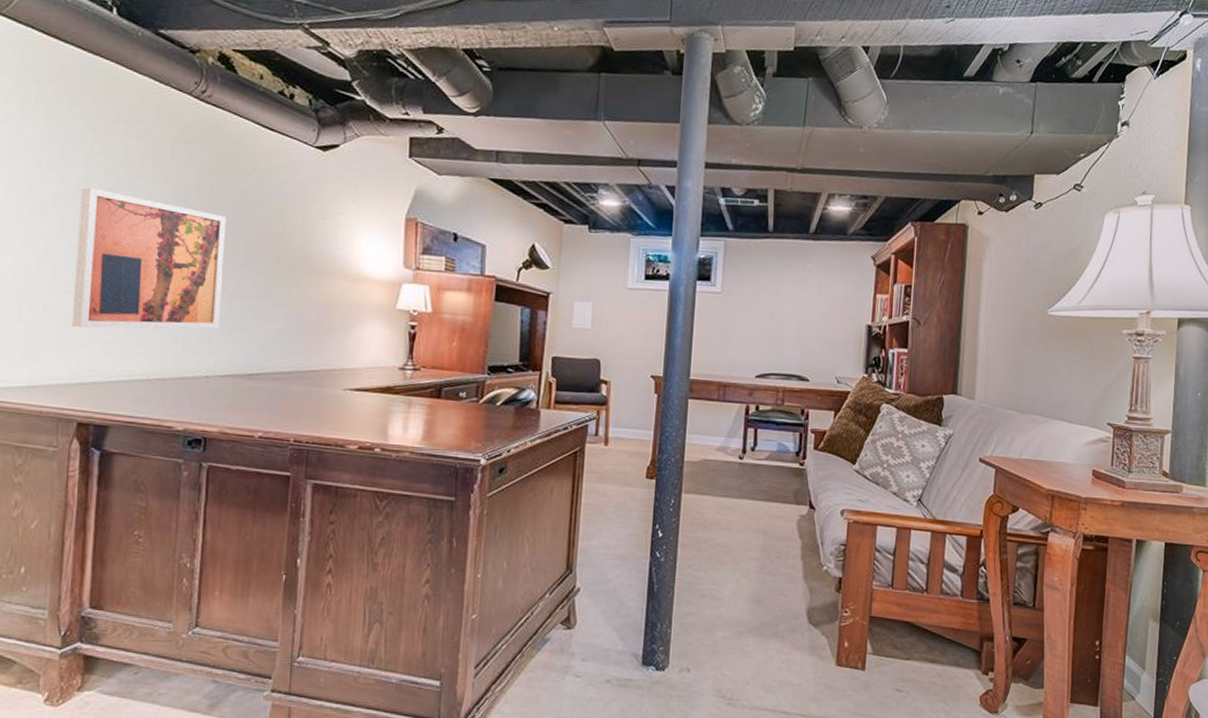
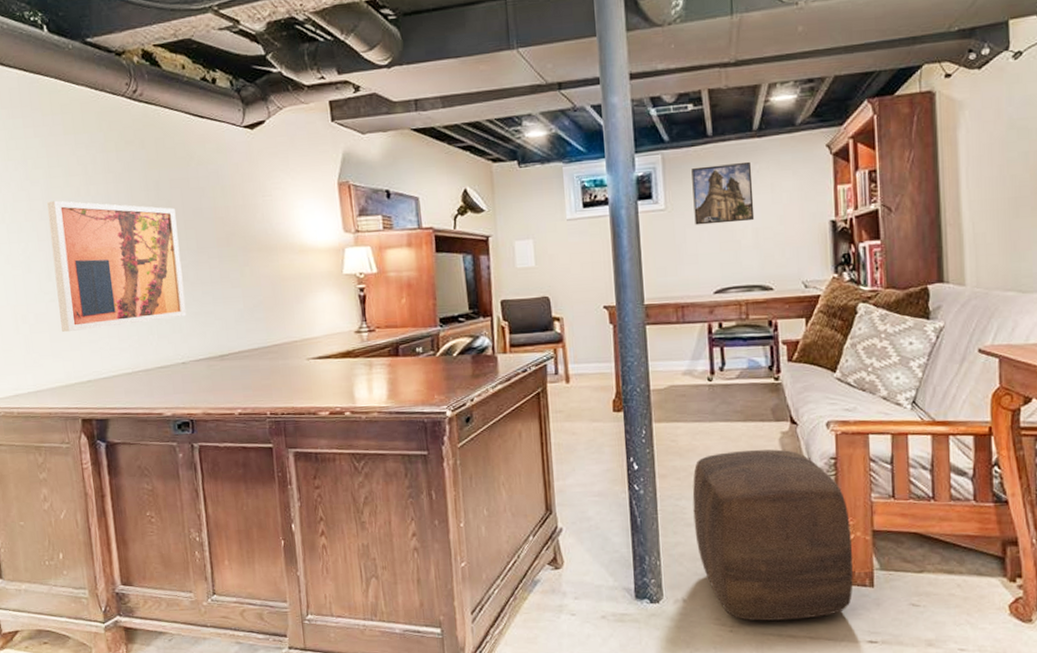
ottoman: none [707,529,851,697] -> present [692,449,854,621]
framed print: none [746,258,804,315] -> present [691,161,755,225]

